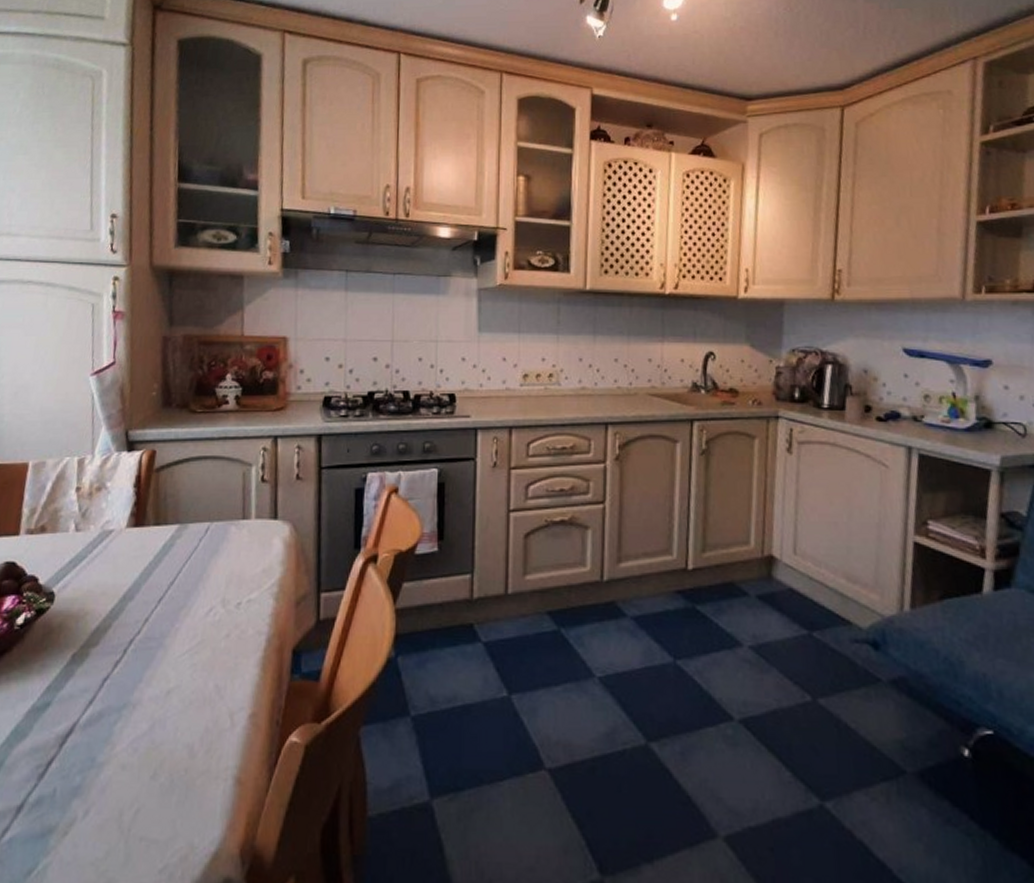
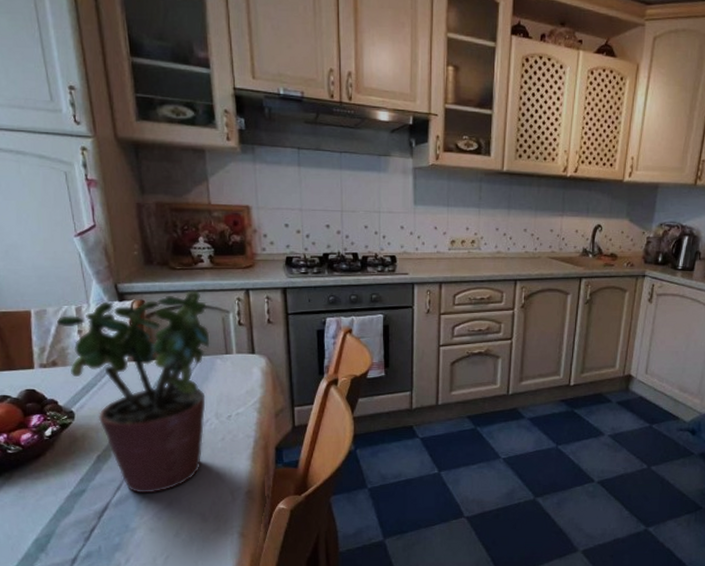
potted plant: none [54,438,227,712] -> present [56,290,210,494]

